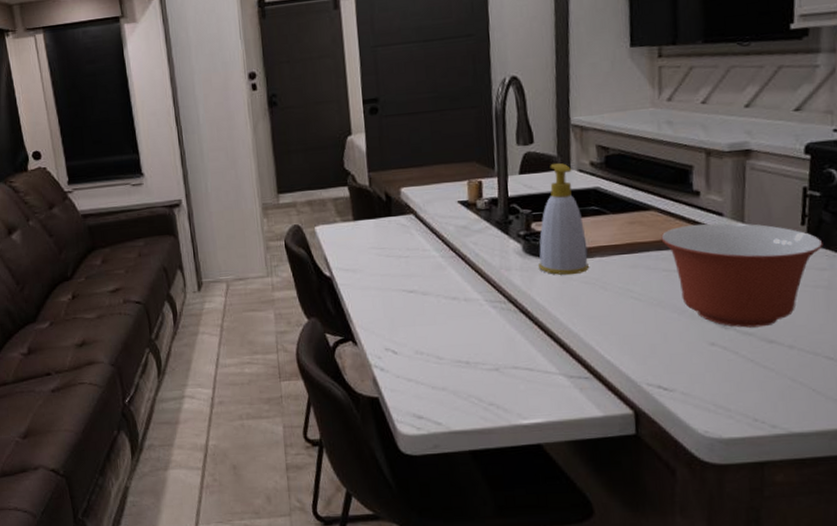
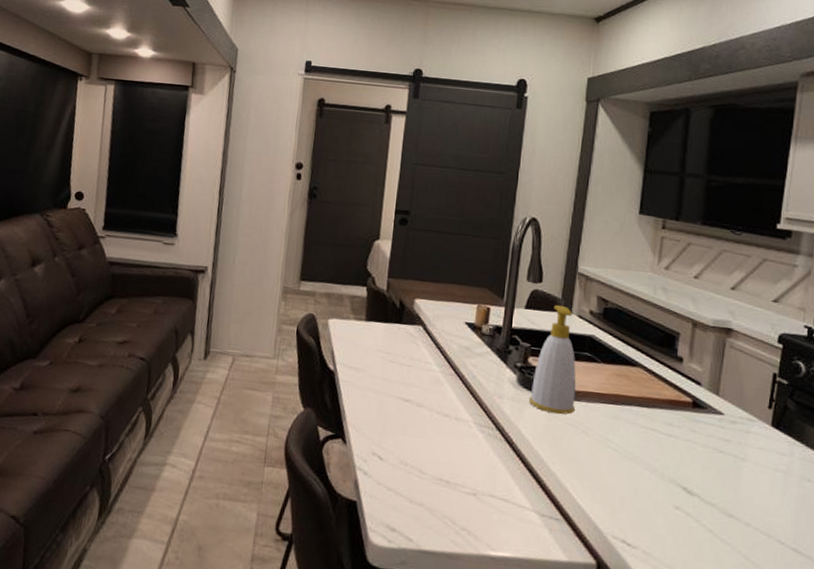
mixing bowl: present [661,223,823,328] -> none [643,387,786,500]

